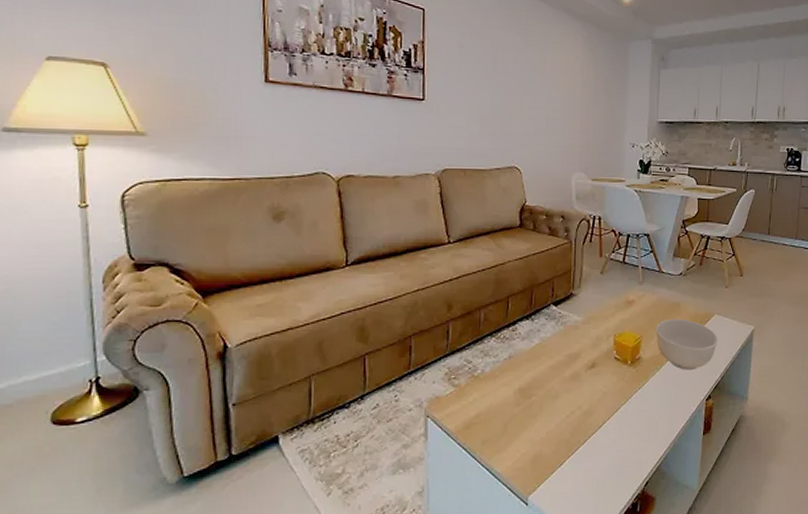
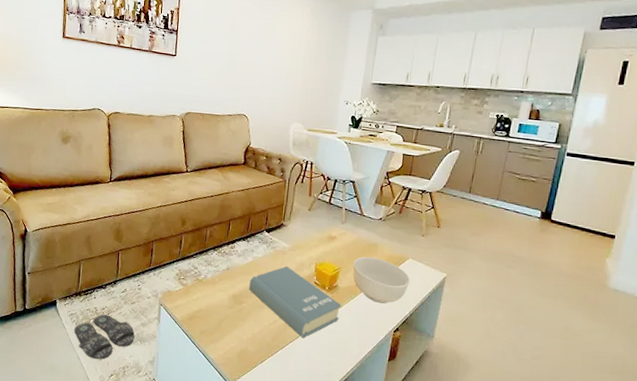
slippers: none [307,442,395,506] -> present [74,314,135,360]
book: none [538,344,647,427] -> present [249,266,342,339]

